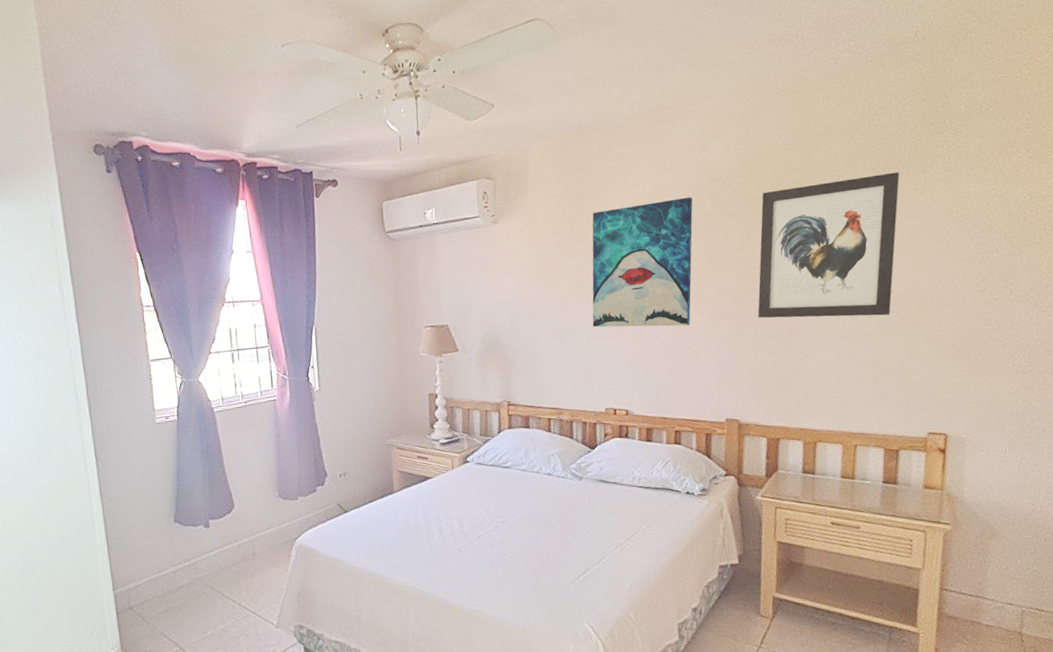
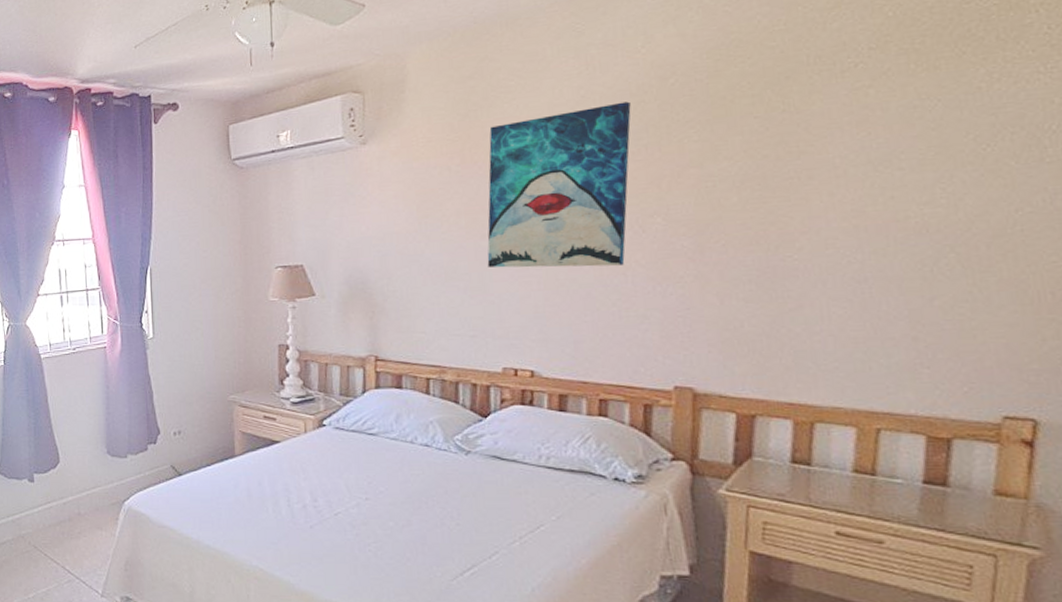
wall art: present [757,172,900,318] -> none [725,52,961,256]

